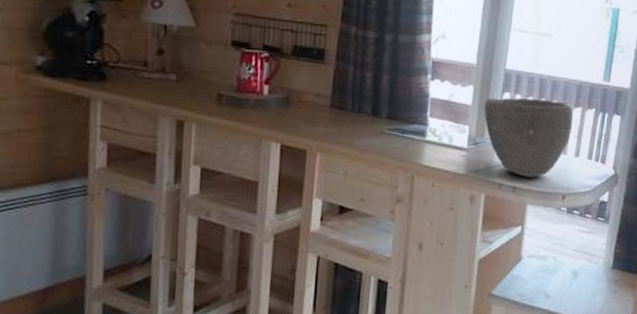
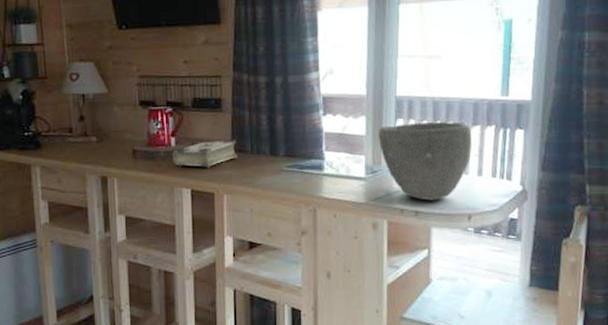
book: none [264,91,337,124] -> present [173,139,237,169]

